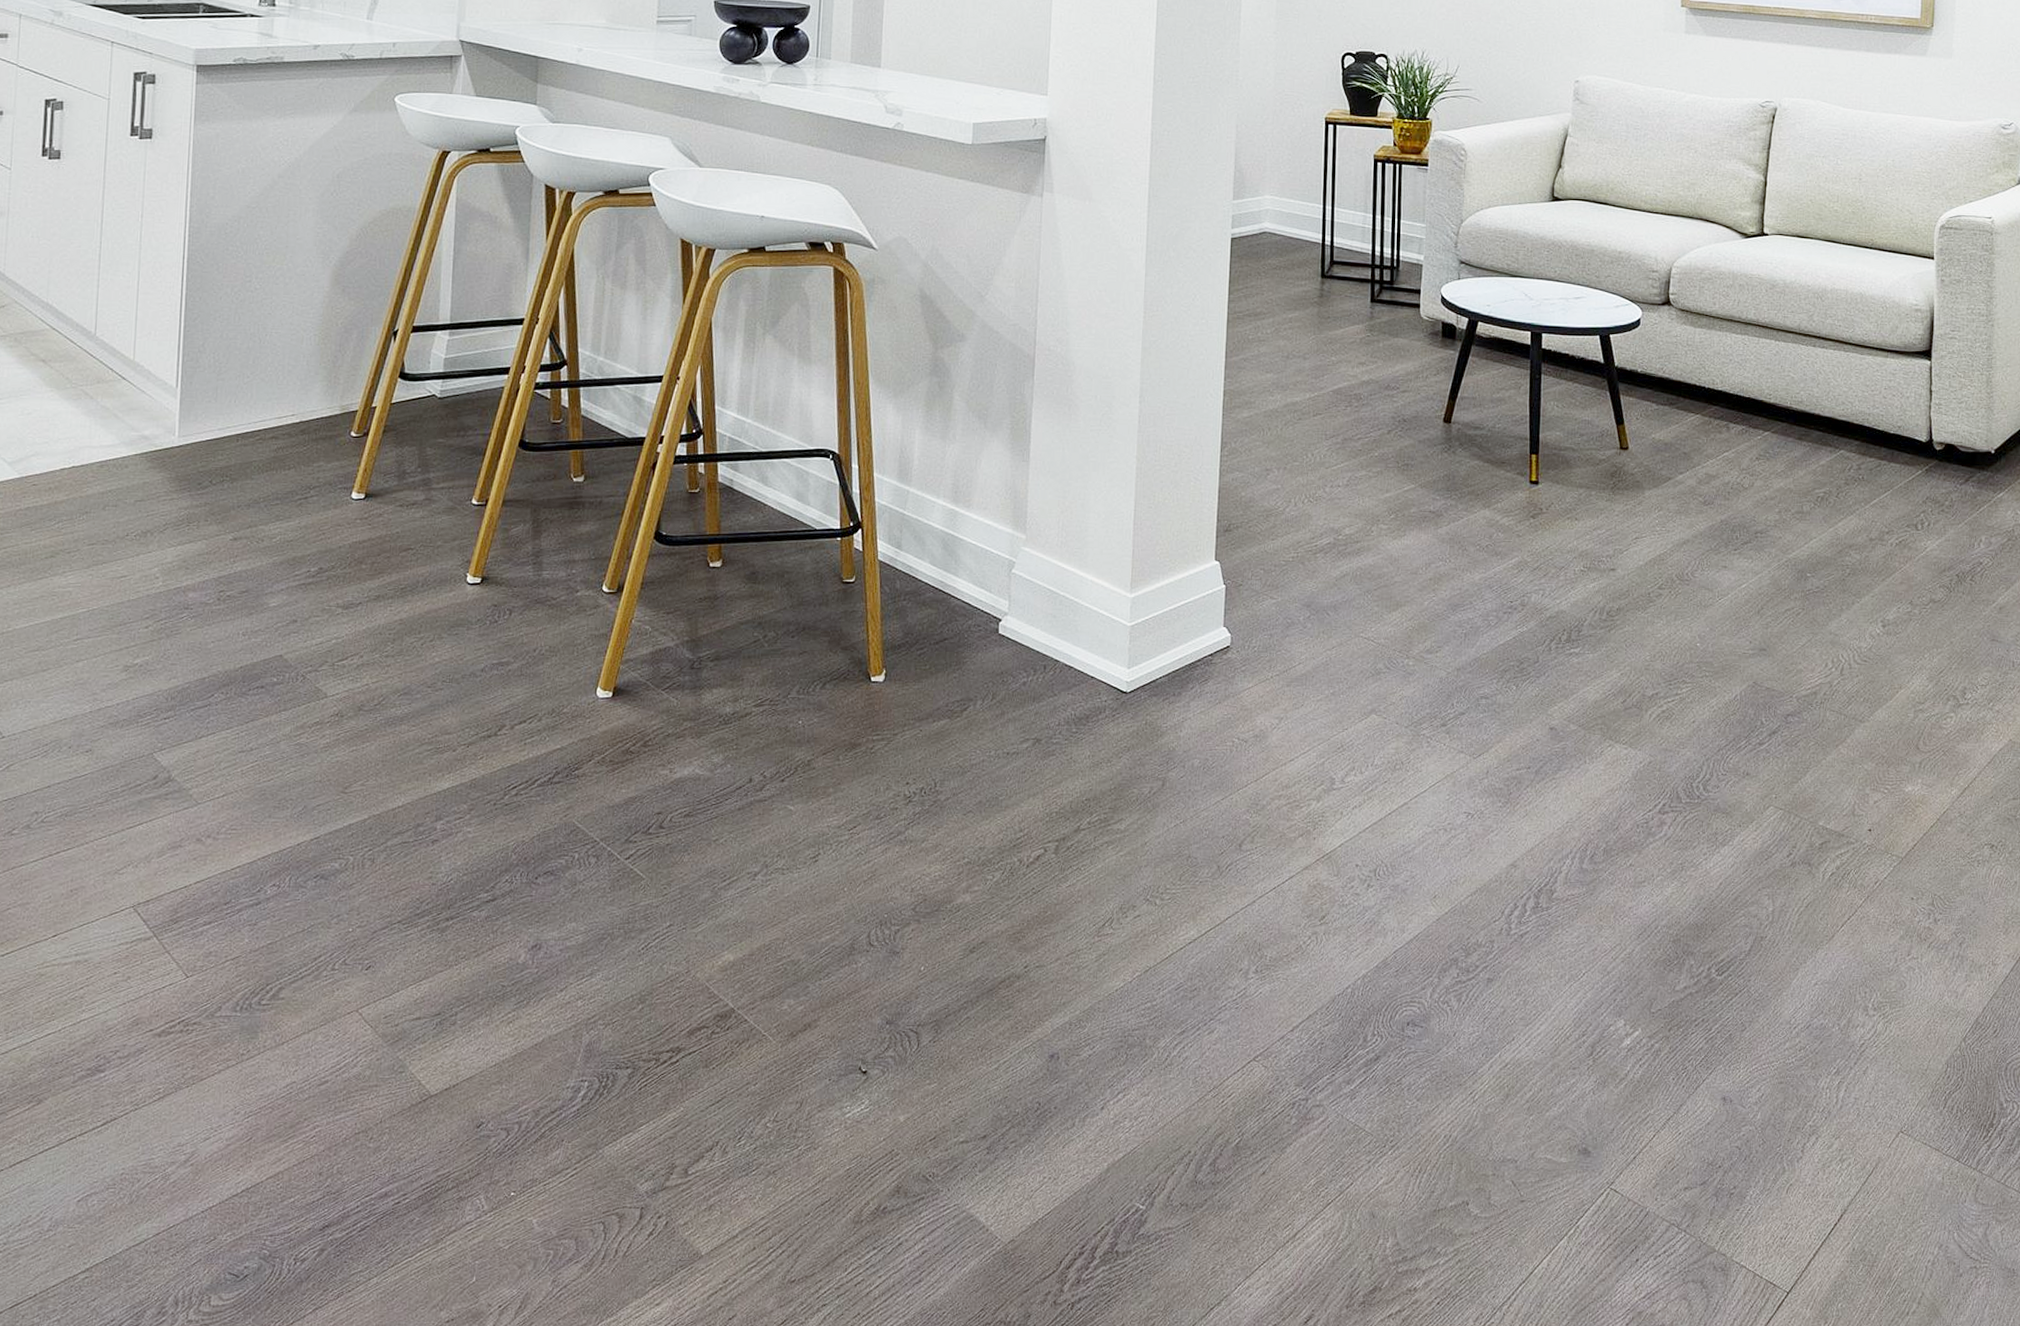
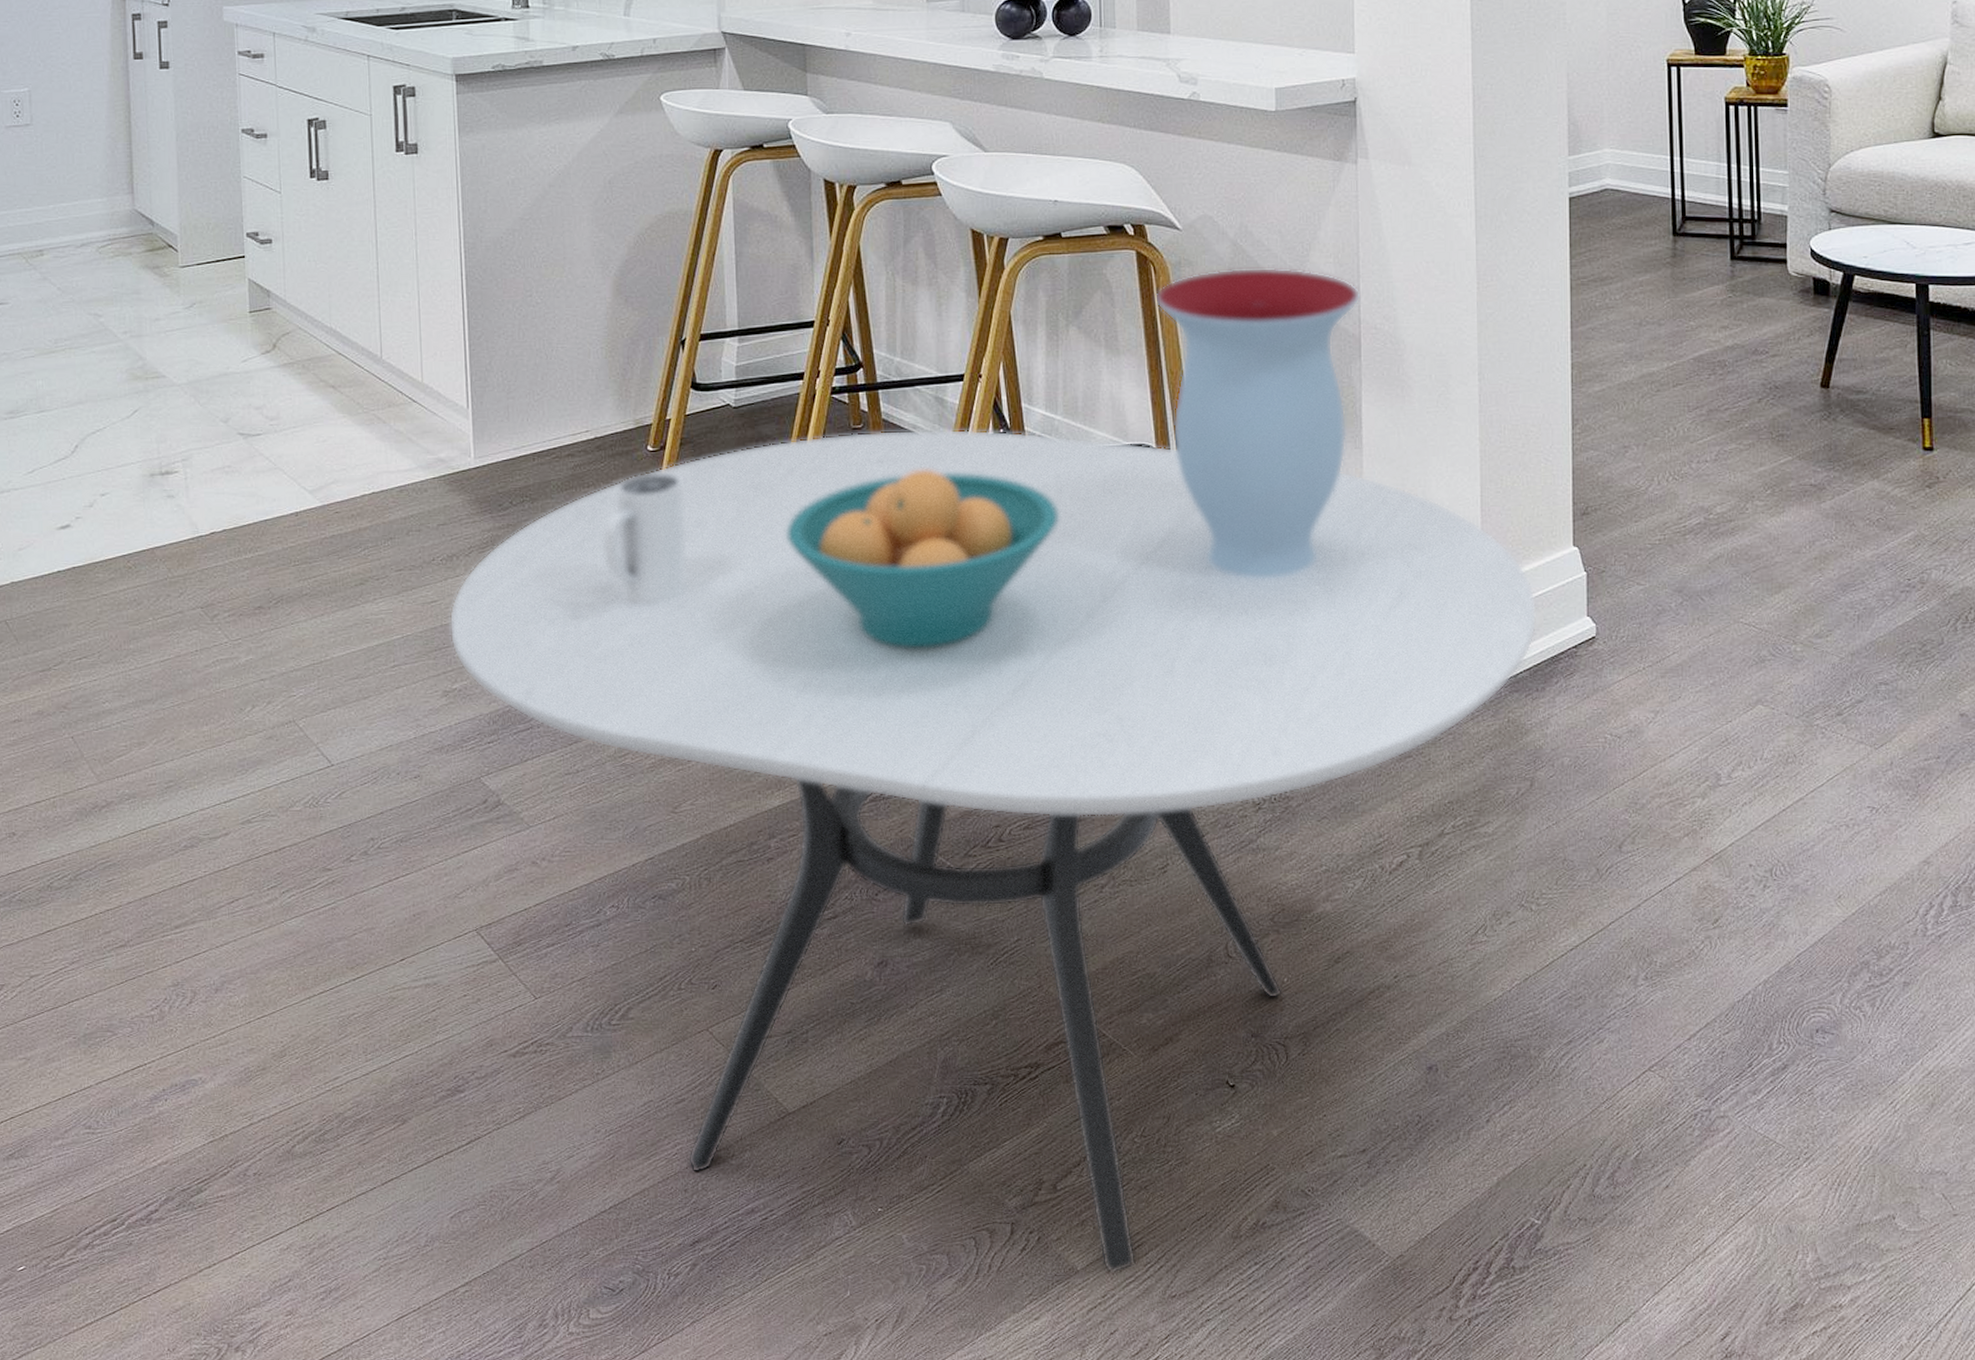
dining table: none [136,426,1179,1259] -> present [449,429,1537,1274]
mug: none [299,456,382,586] -> present [603,471,686,604]
fruit bowl: none [480,466,742,637] -> present [787,470,1059,648]
vase: none [847,287,1038,580] -> present [1154,267,1361,578]

